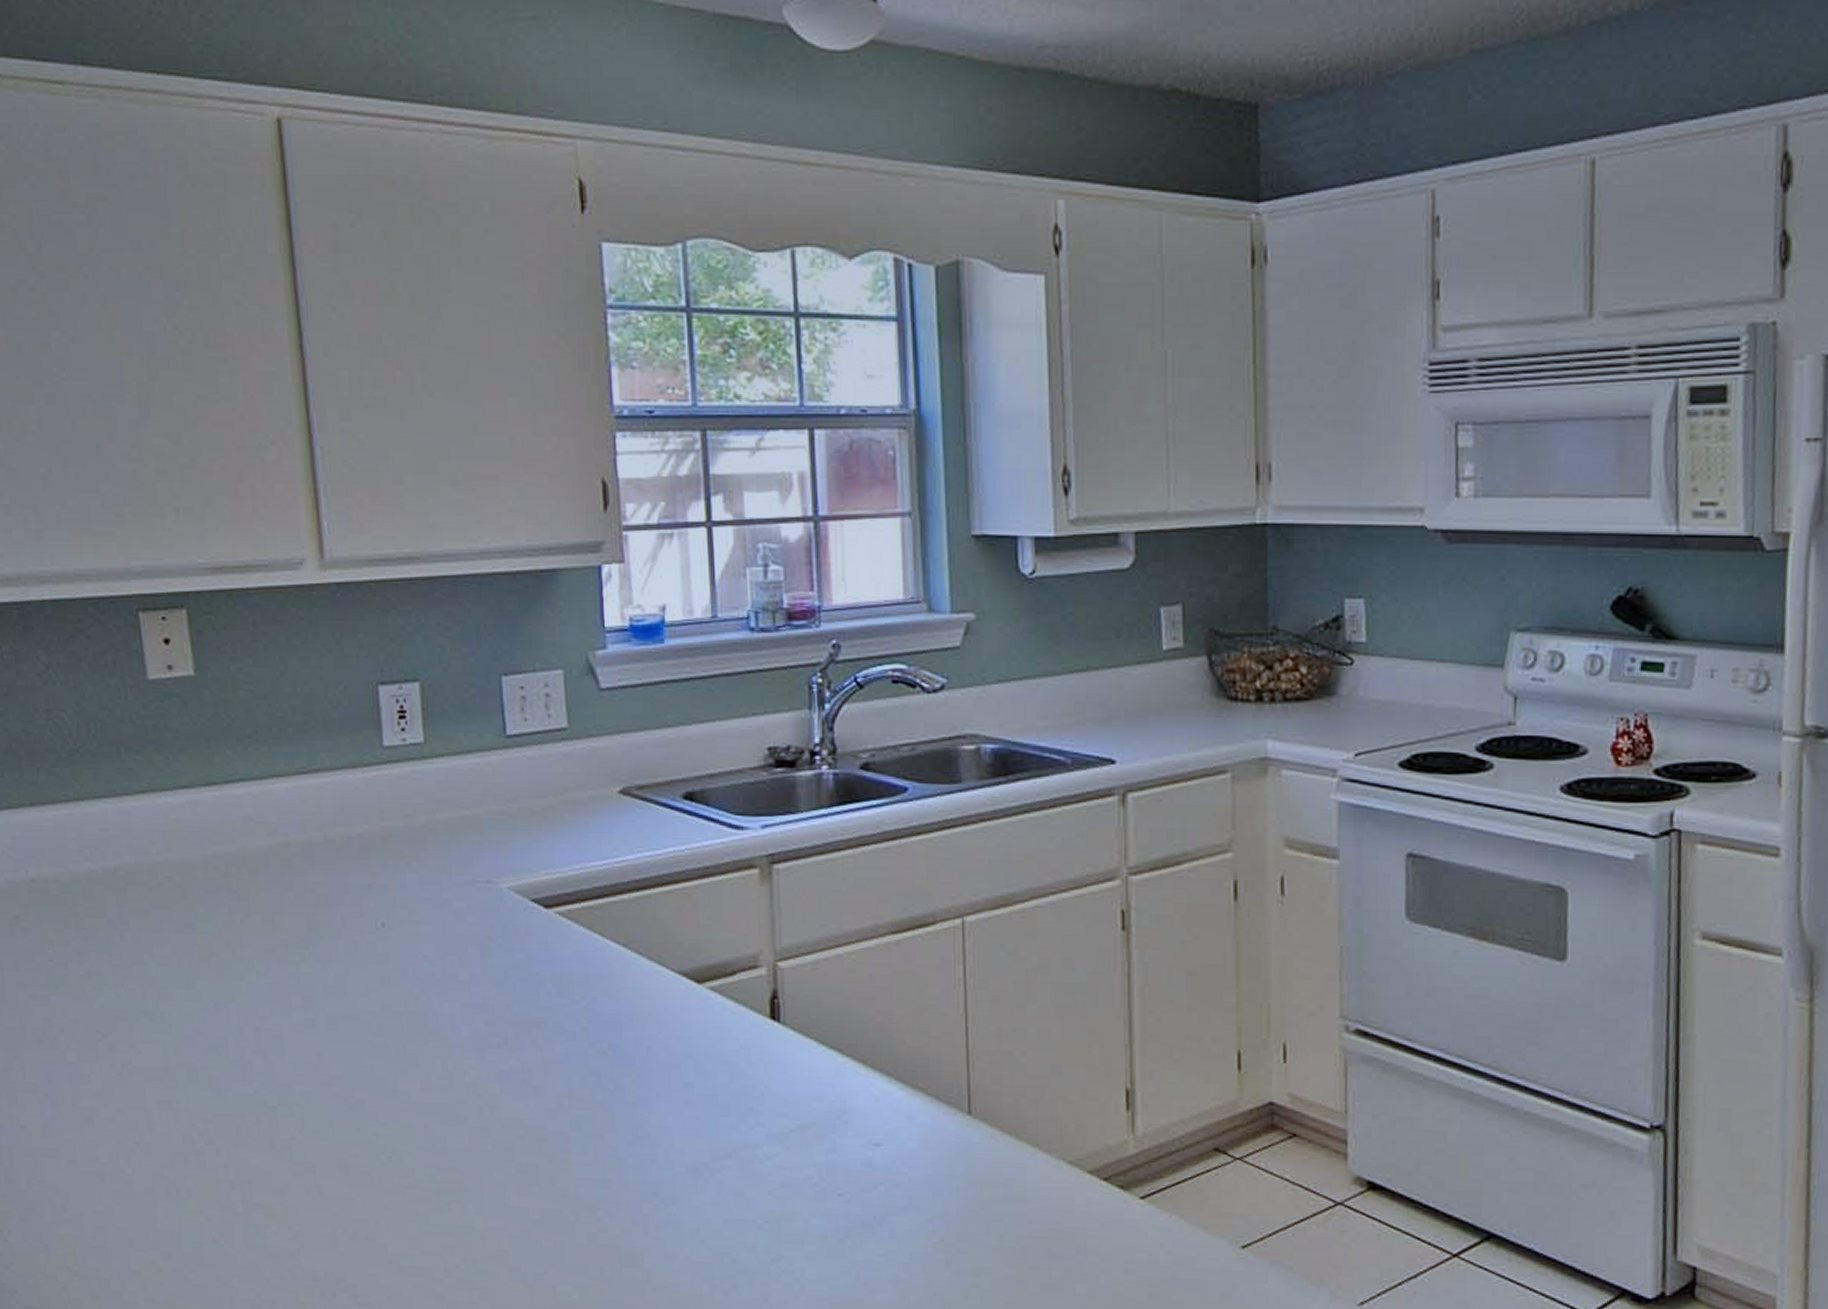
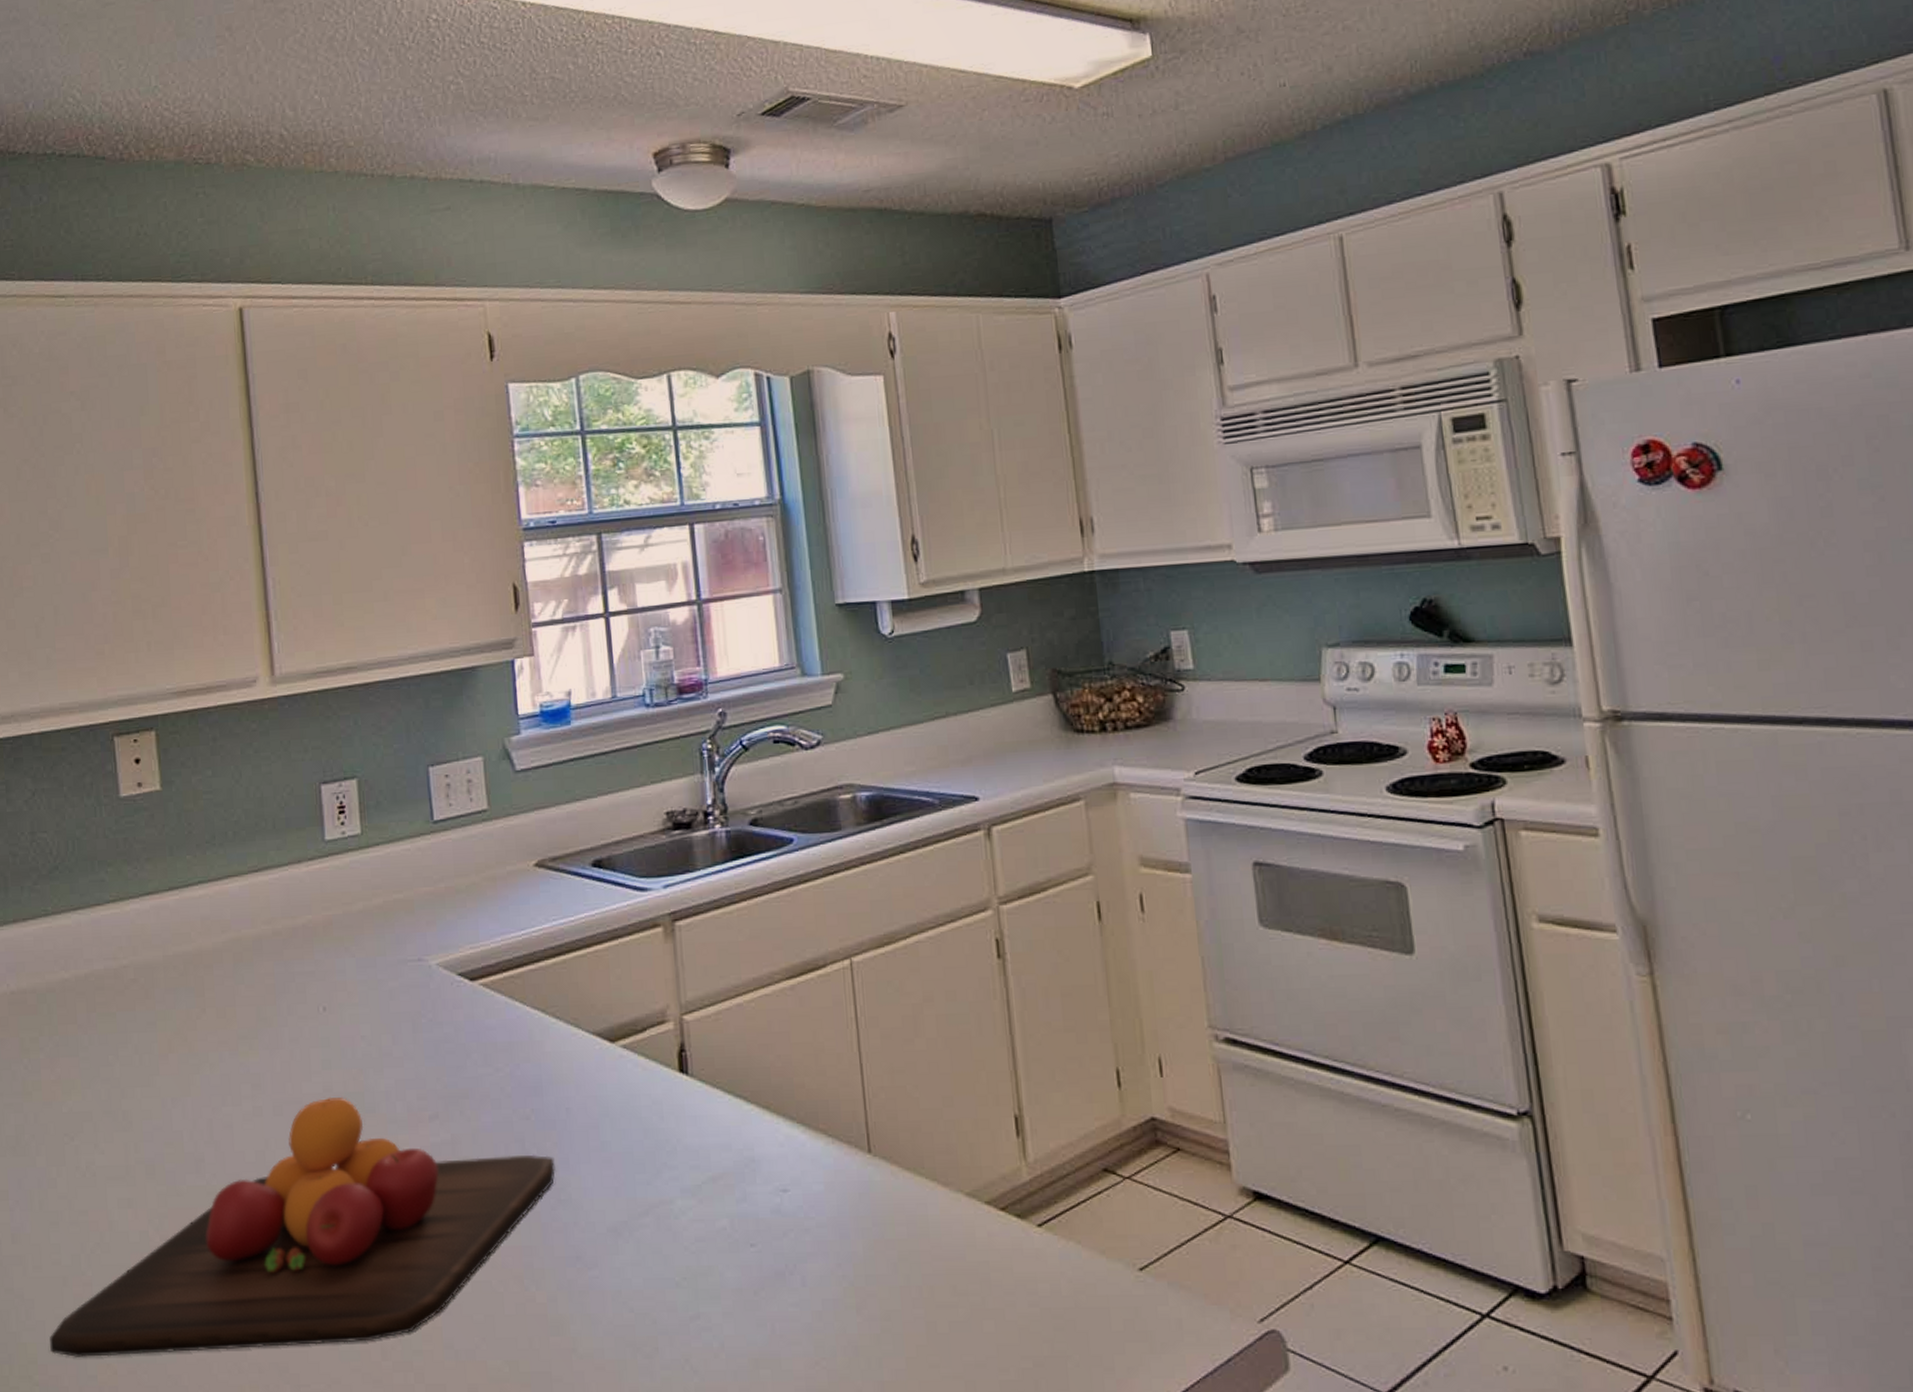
chopping board: none [88,1015,633,1259] -> present [50,1097,555,1357]

